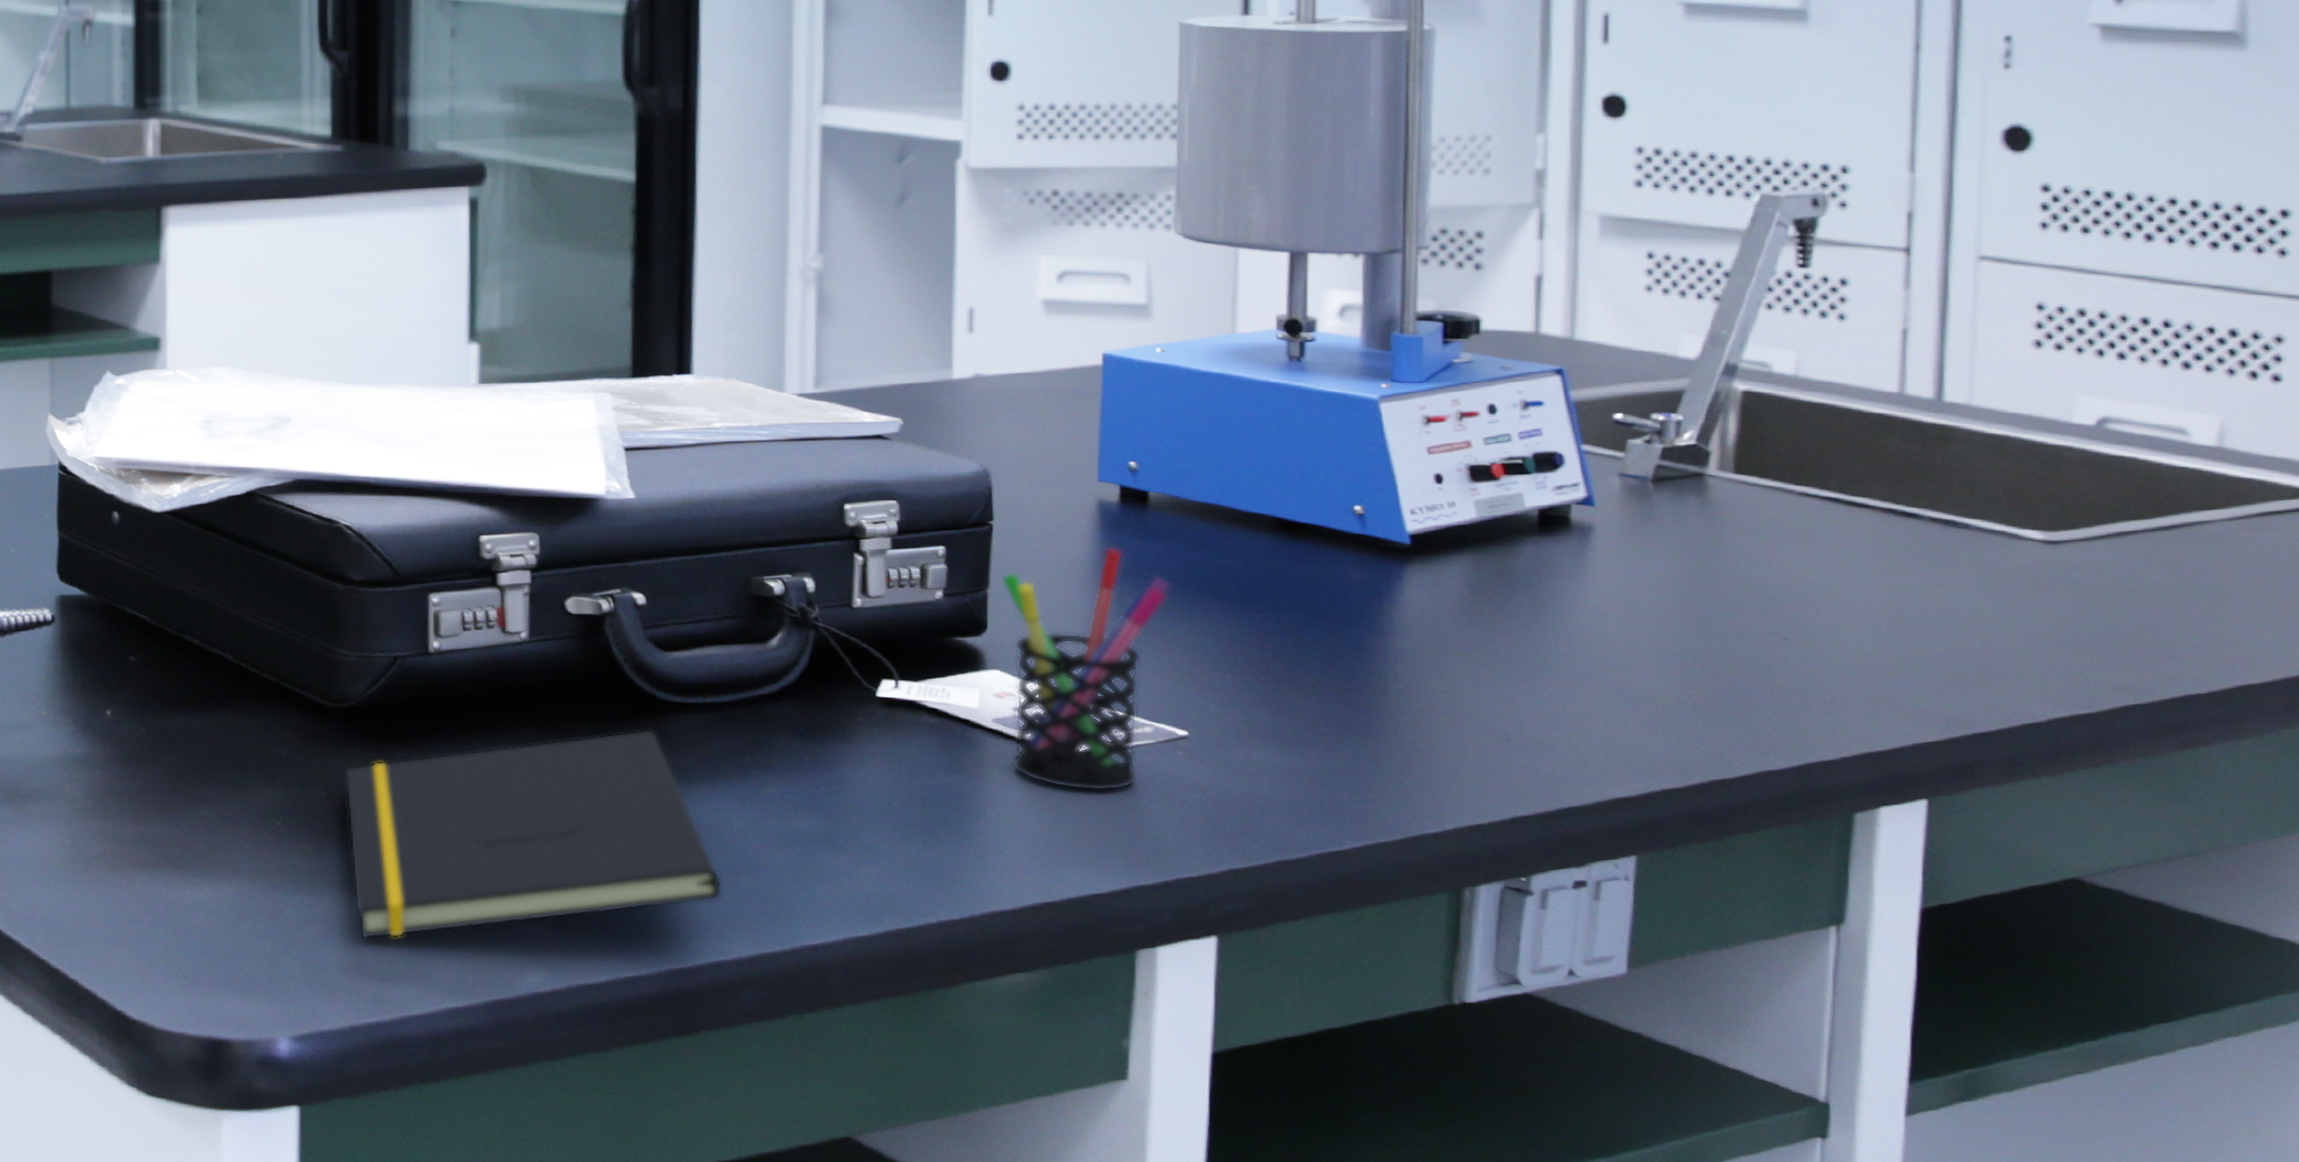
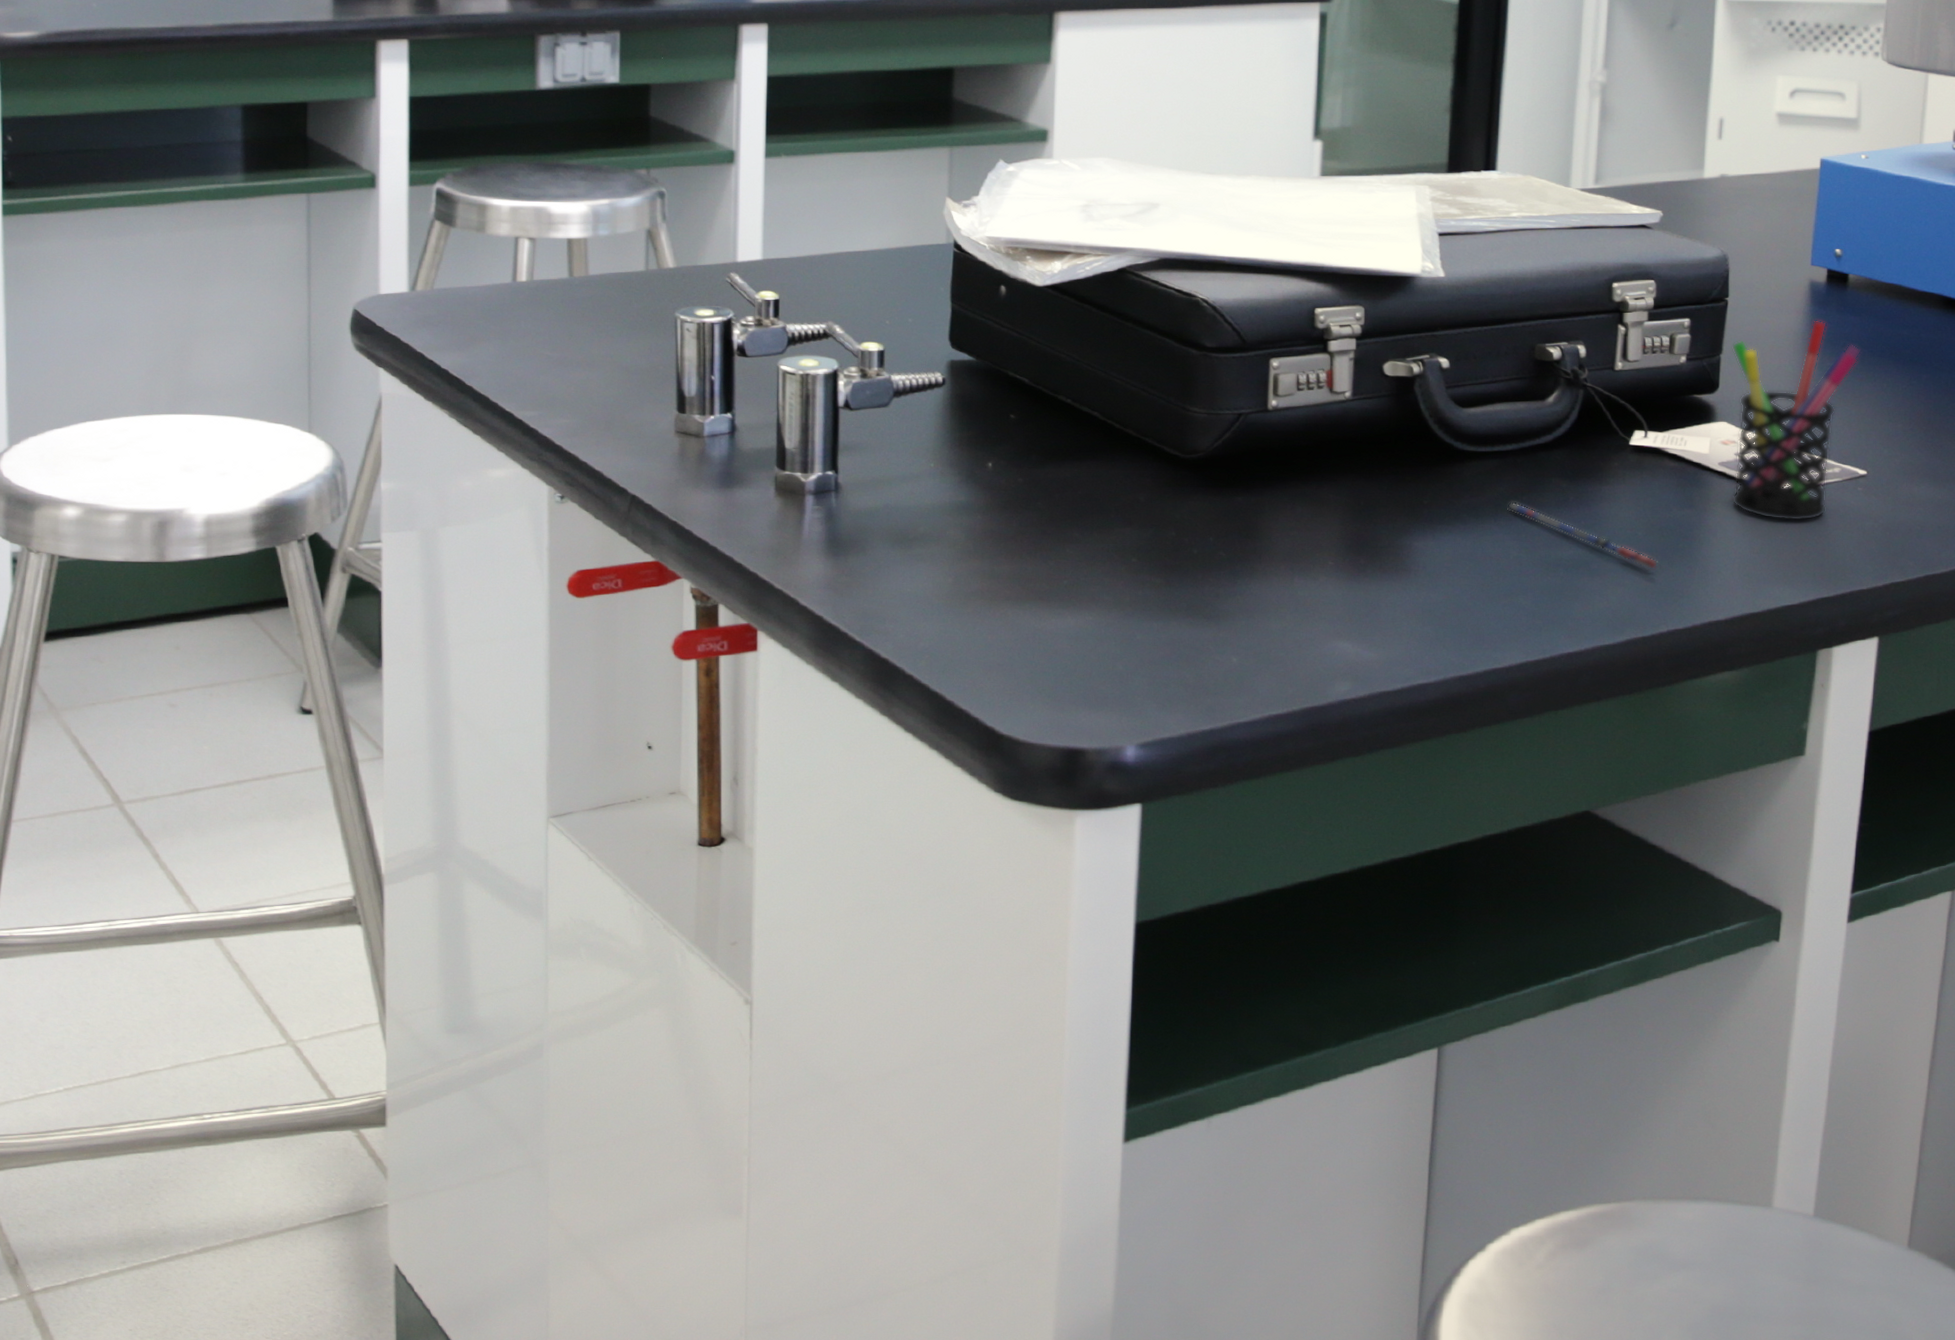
notepad: present [344,728,724,940] -> none [1192,474,1500,658]
pen: none [726,763,922,848] -> present [1507,501,1659,570]

